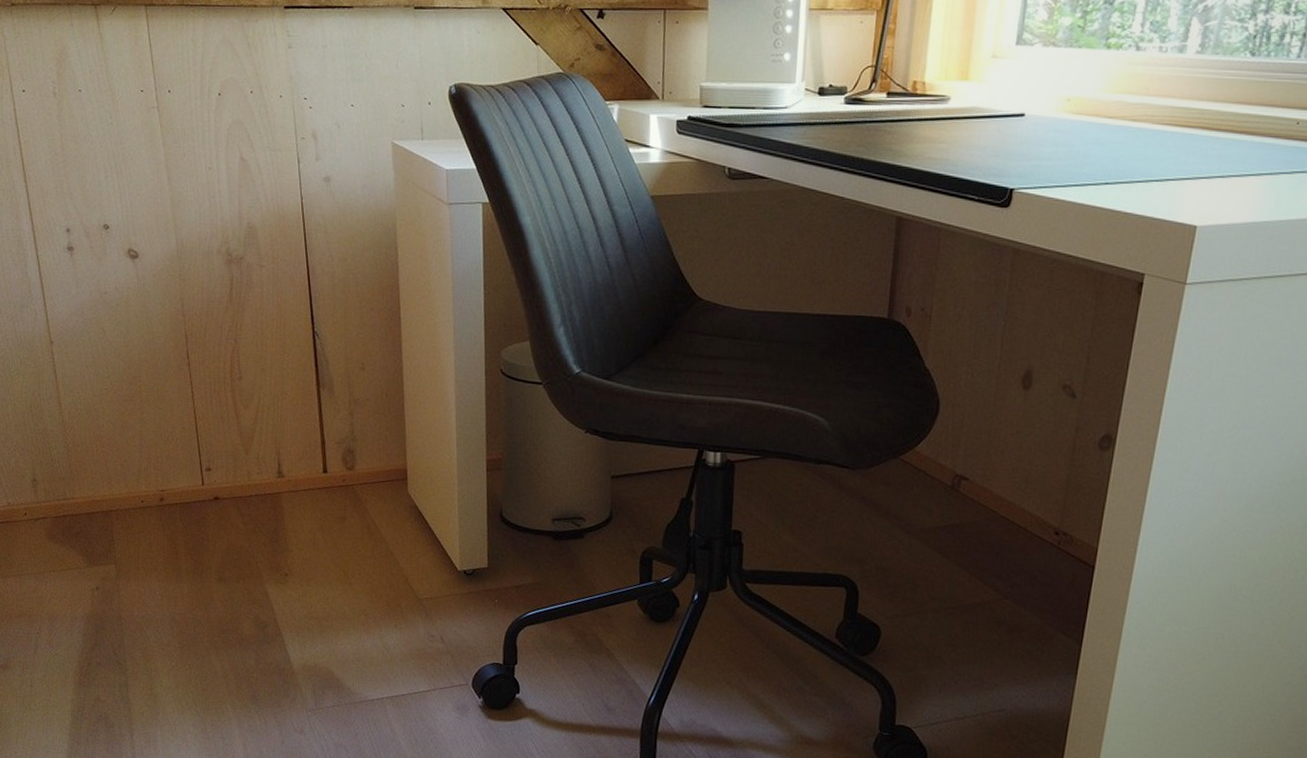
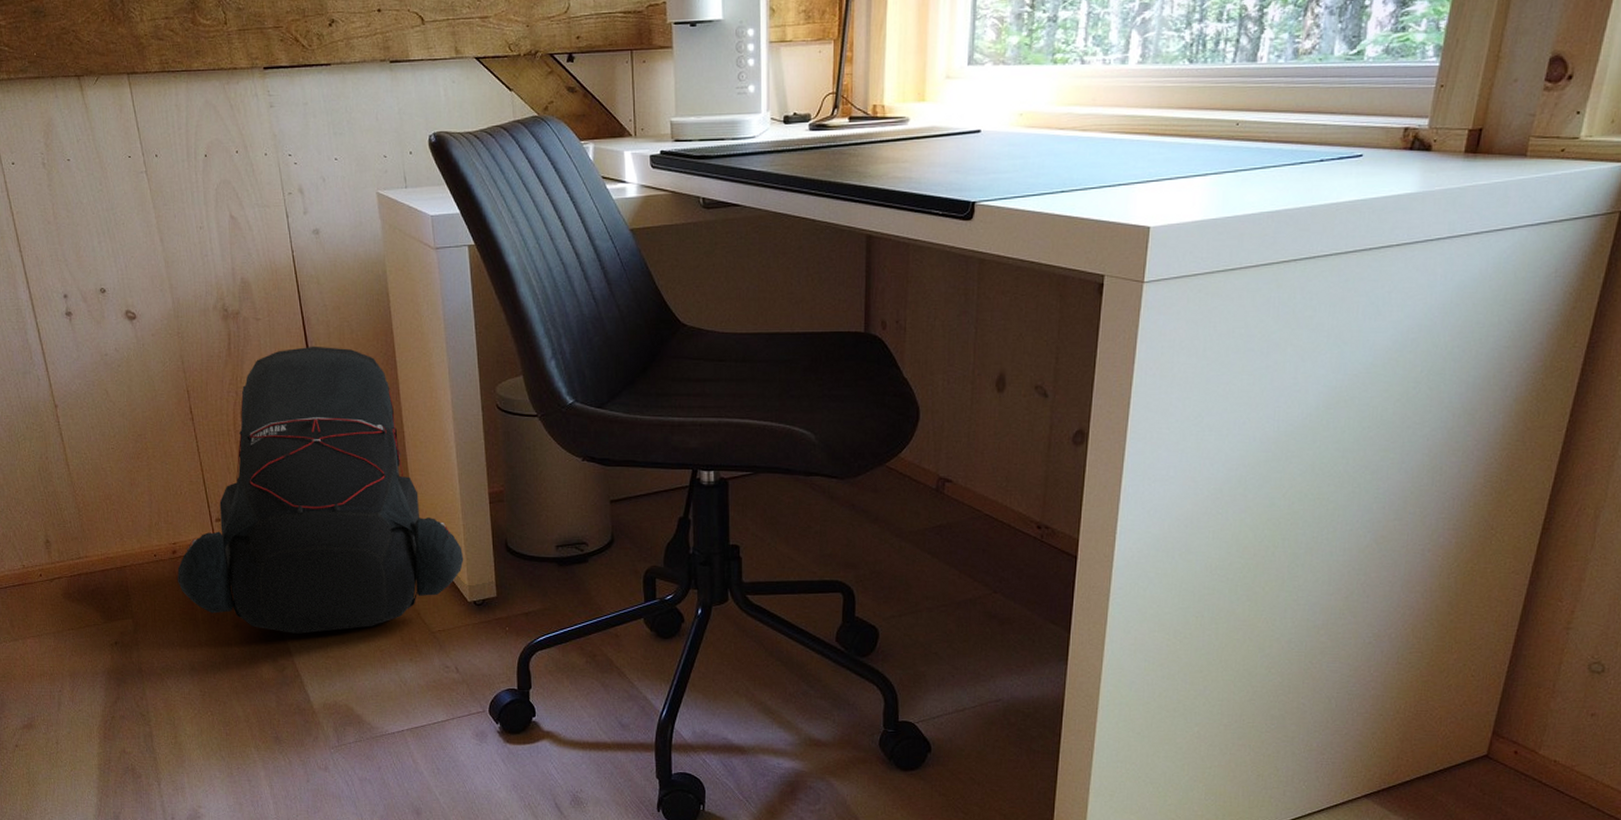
backpack: none [164,296,457,592] -> present [177,346,464,634]

